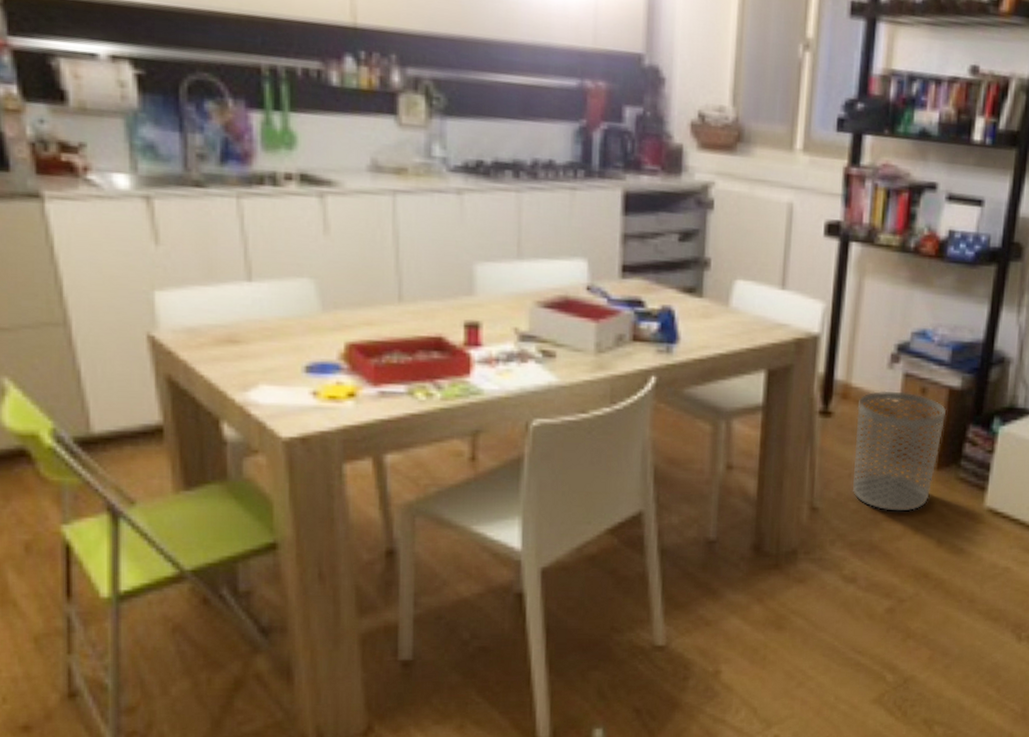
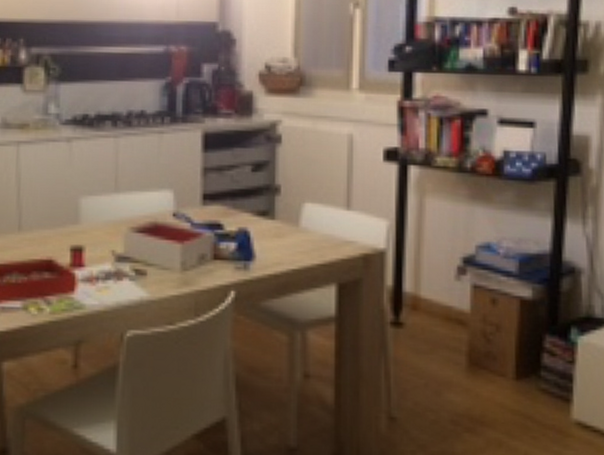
waste bin: present [852,390,947,511] -> none [428,301,520,423]

